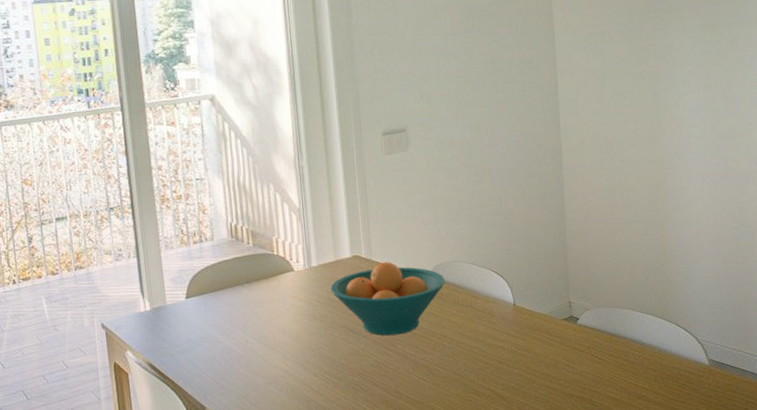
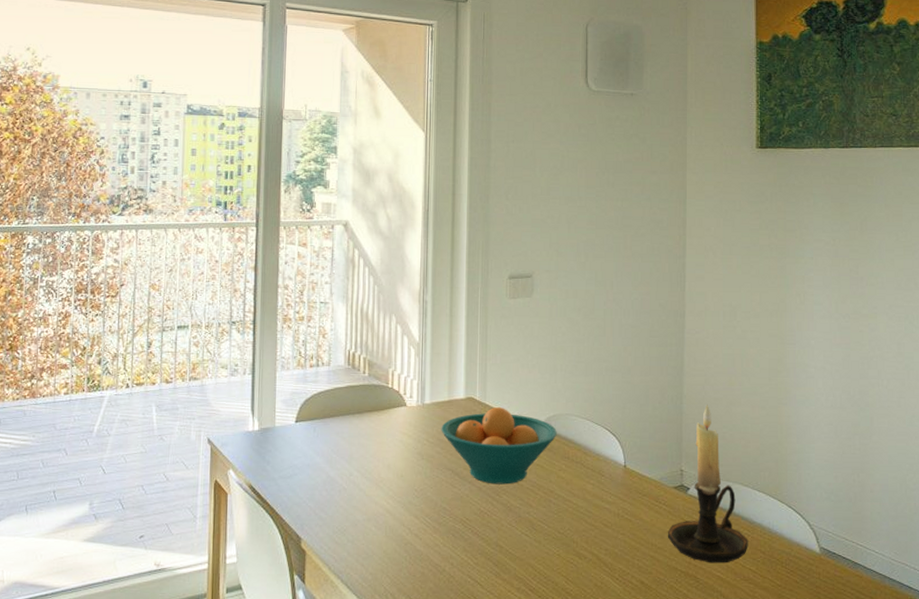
candle holder: none [560,237,640,386] -> present [667,405,748,563]

